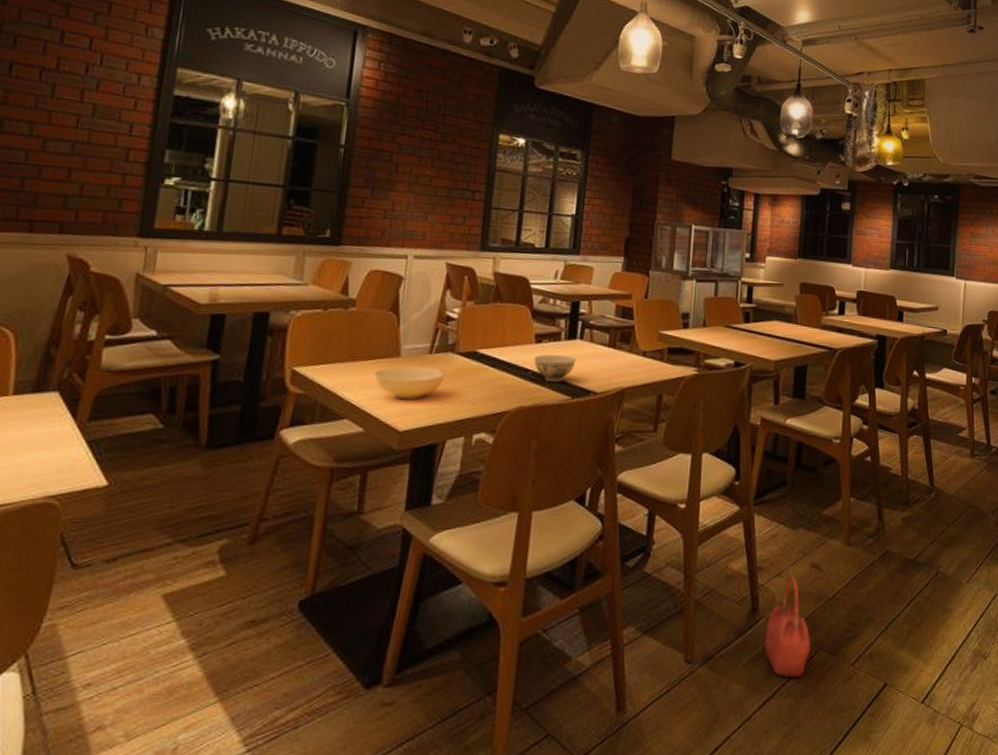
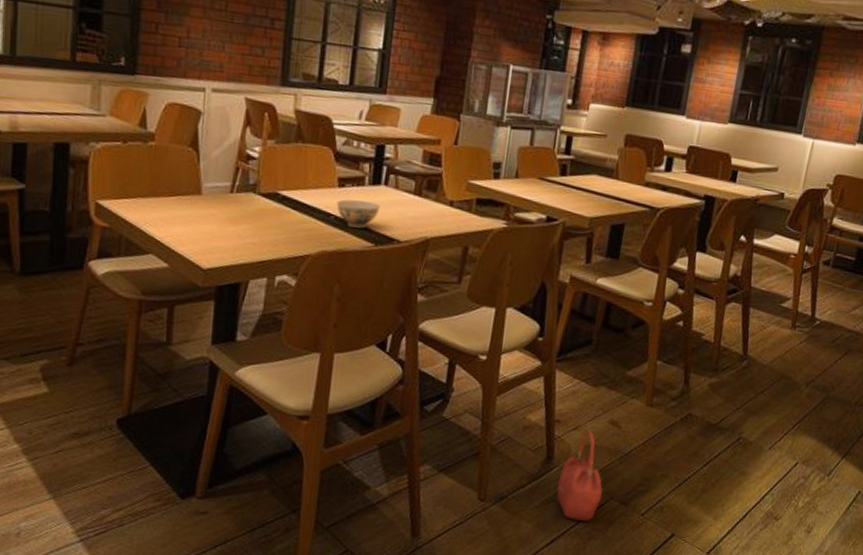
bowl: present [374,366,445,400] -> none [177,204,247,239]

